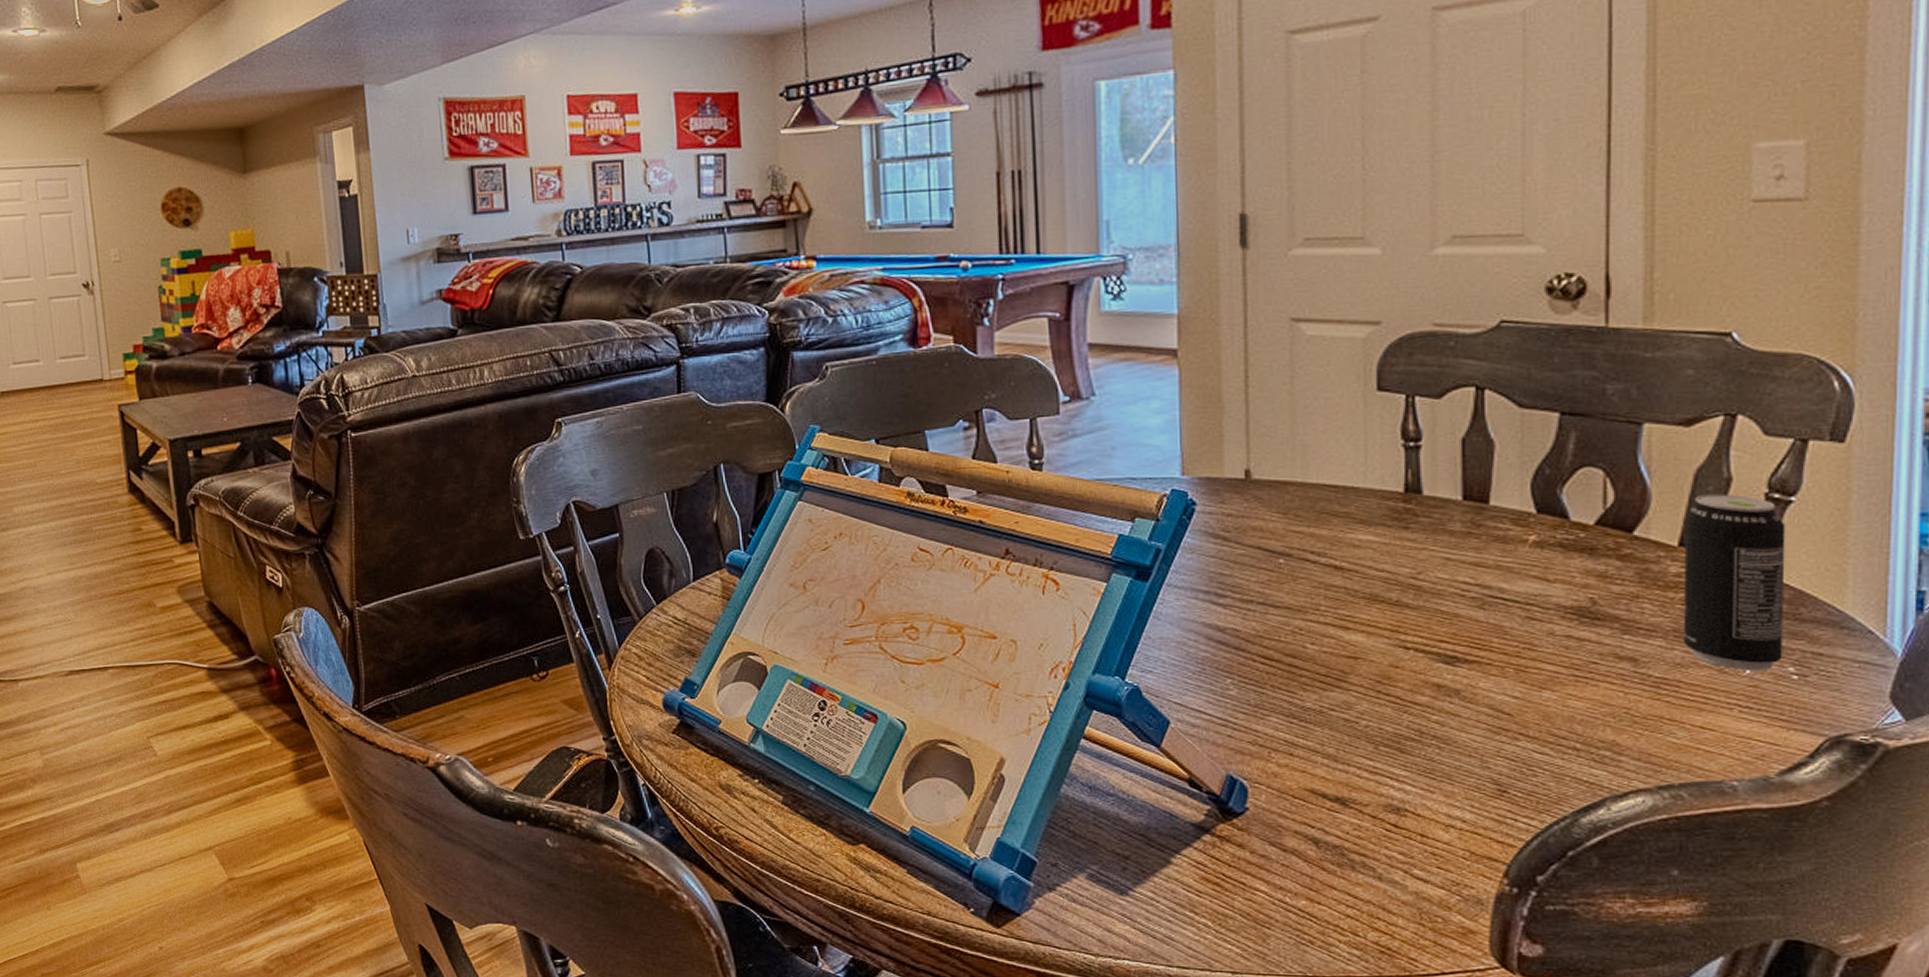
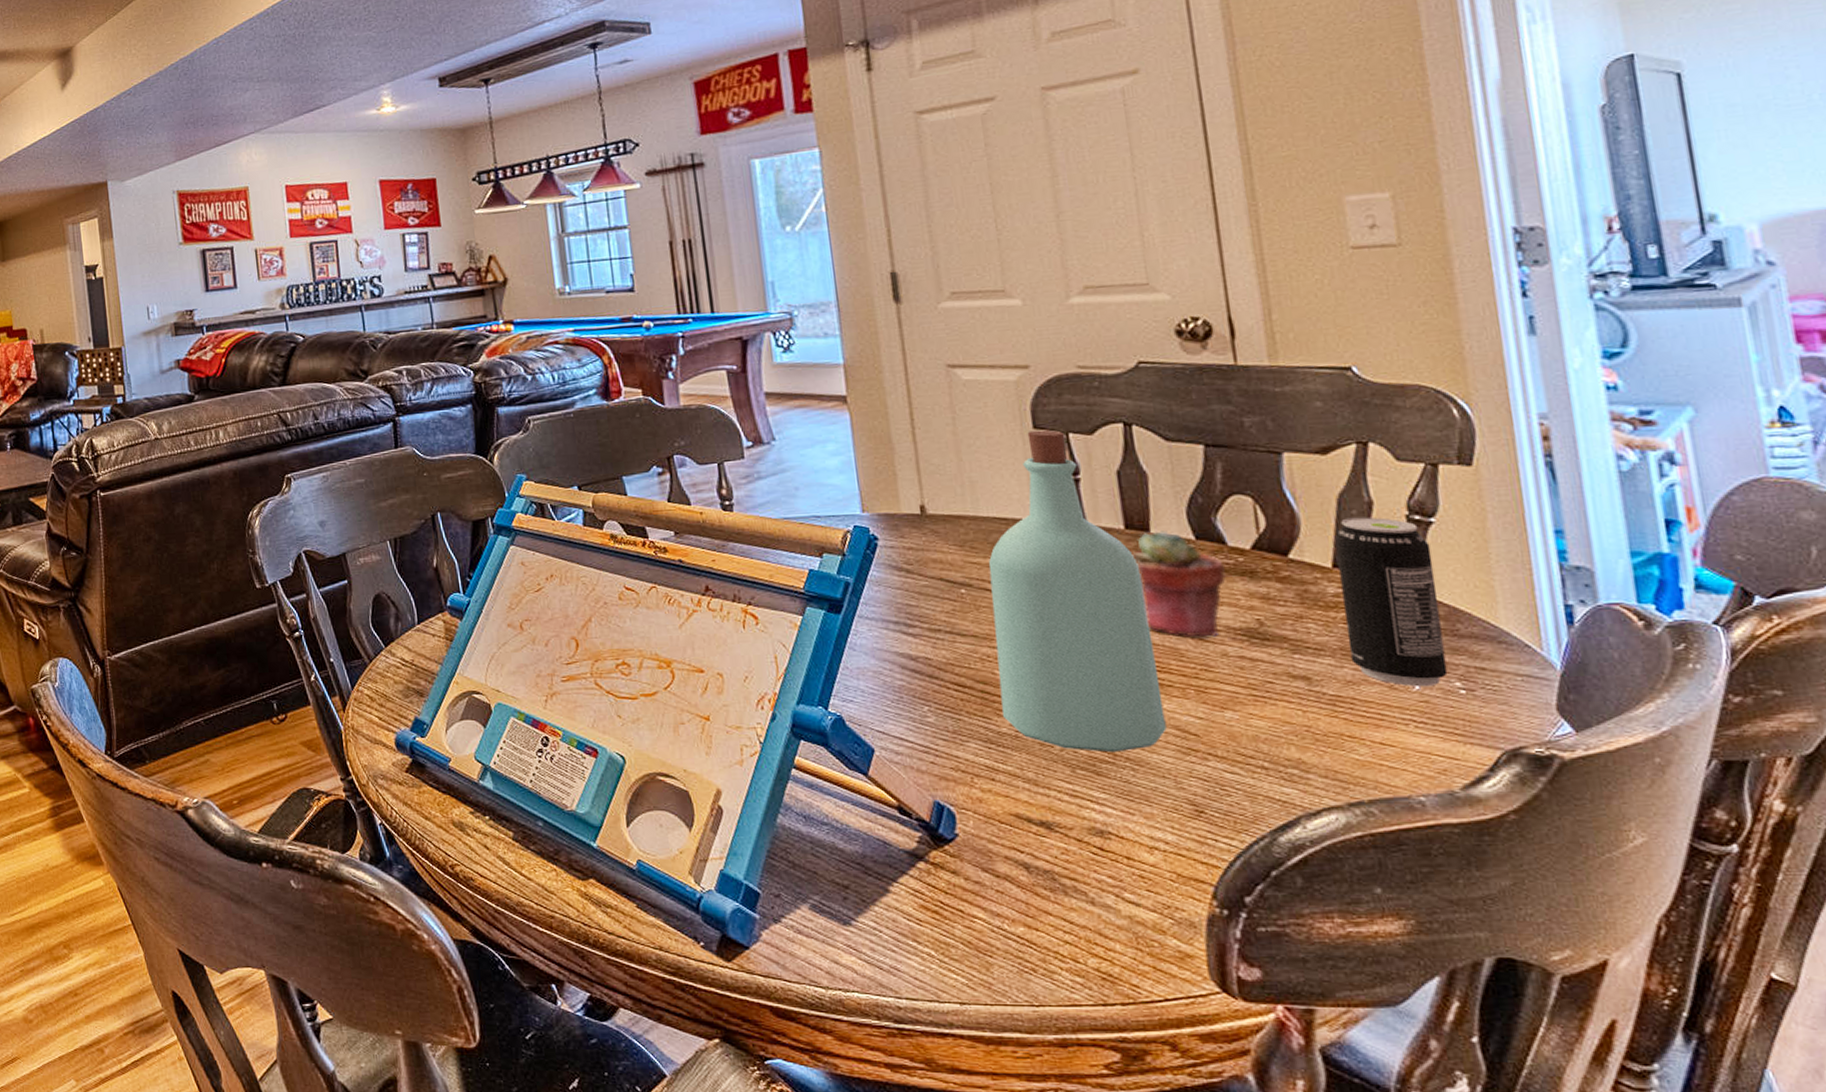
bottle: none [1308,392,1479,730] -> present [988,429,1167,753]
potted succulent: none [1466,503,1563,615] -> present [1132,530,1226,638]

